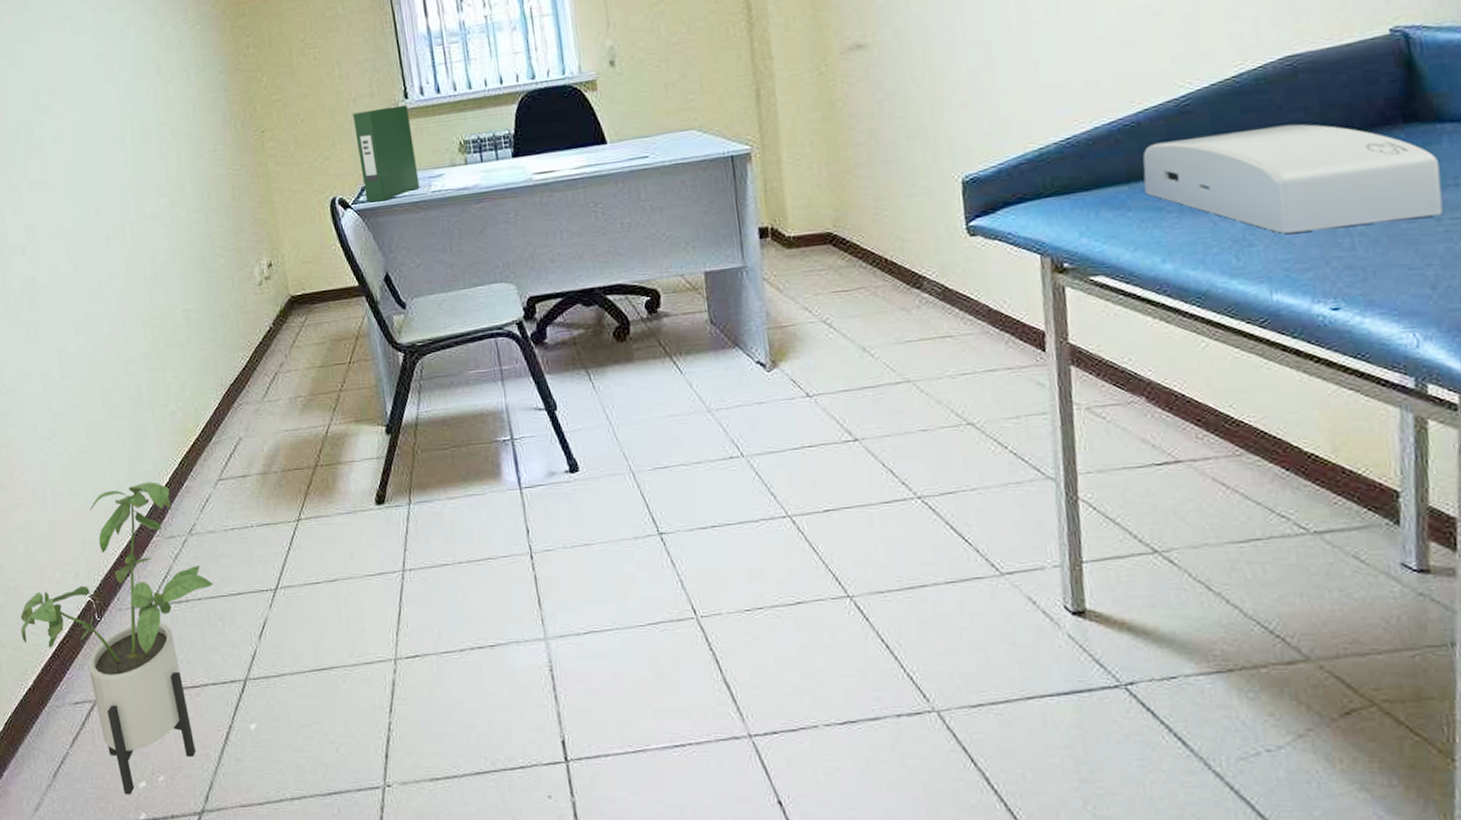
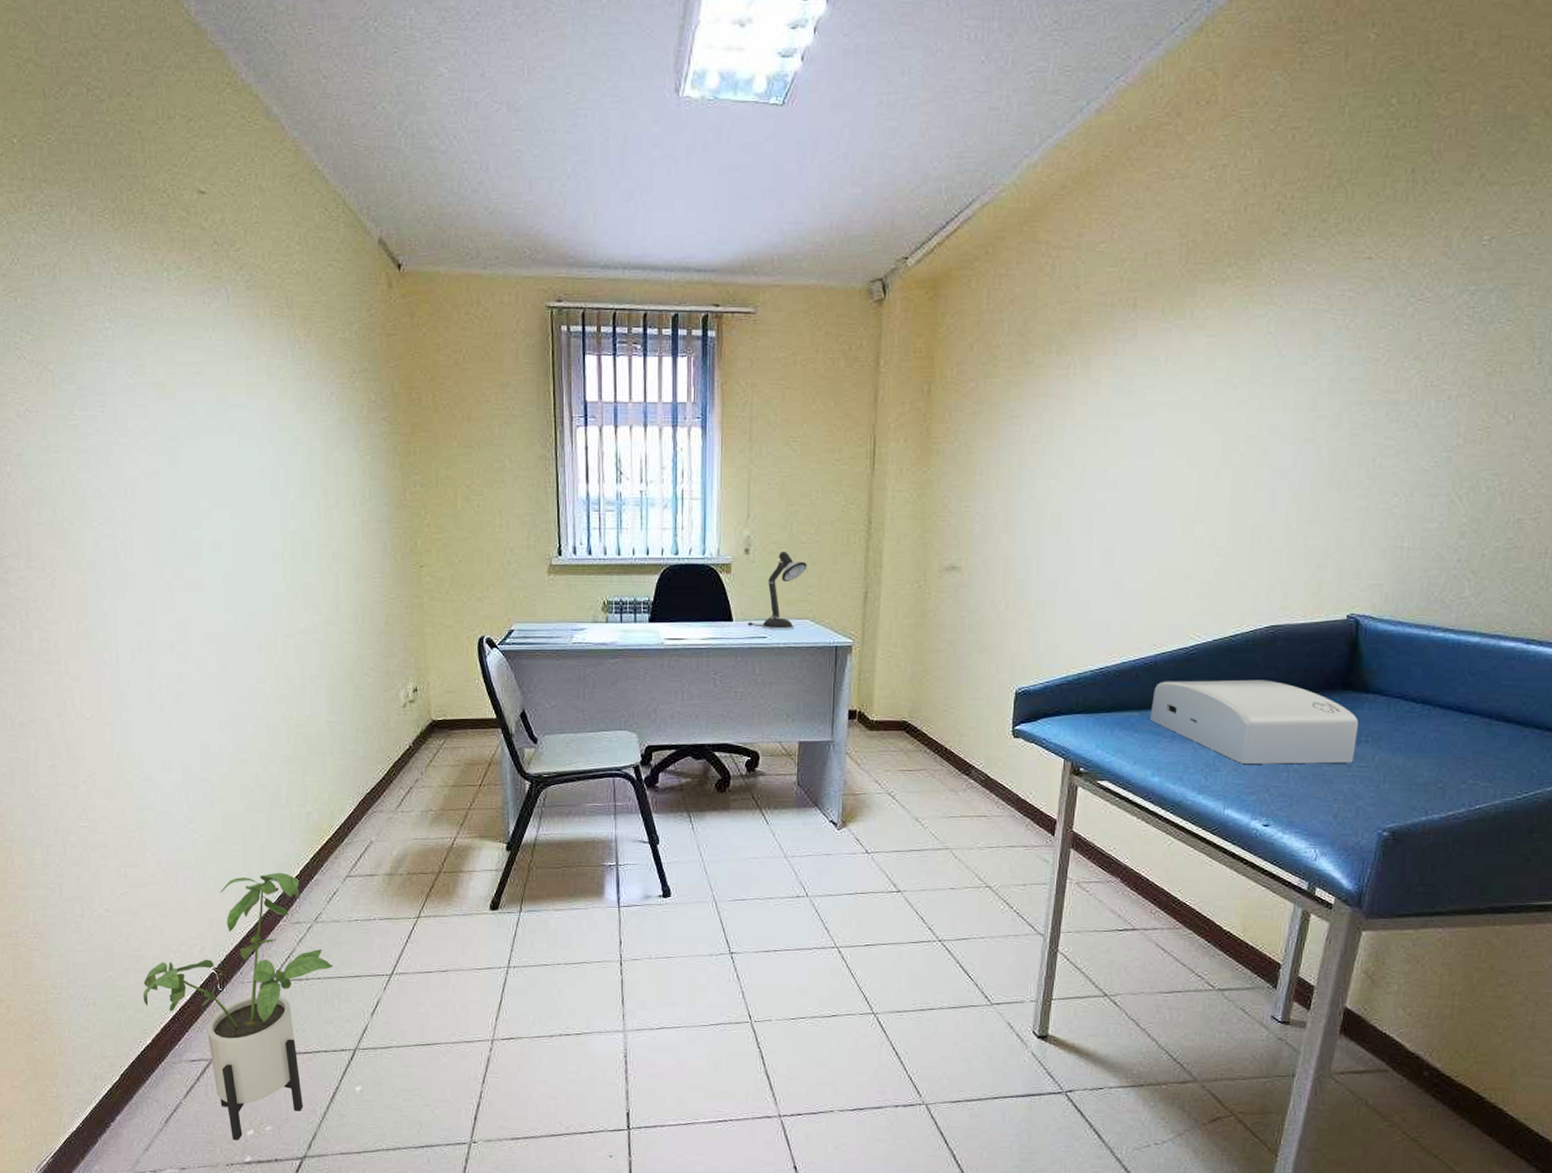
binder: present [353,104,420,203] -> none [508,561,563,646]
desk lamp: none [623,57,684,148] -> present [746,552,807,630]

